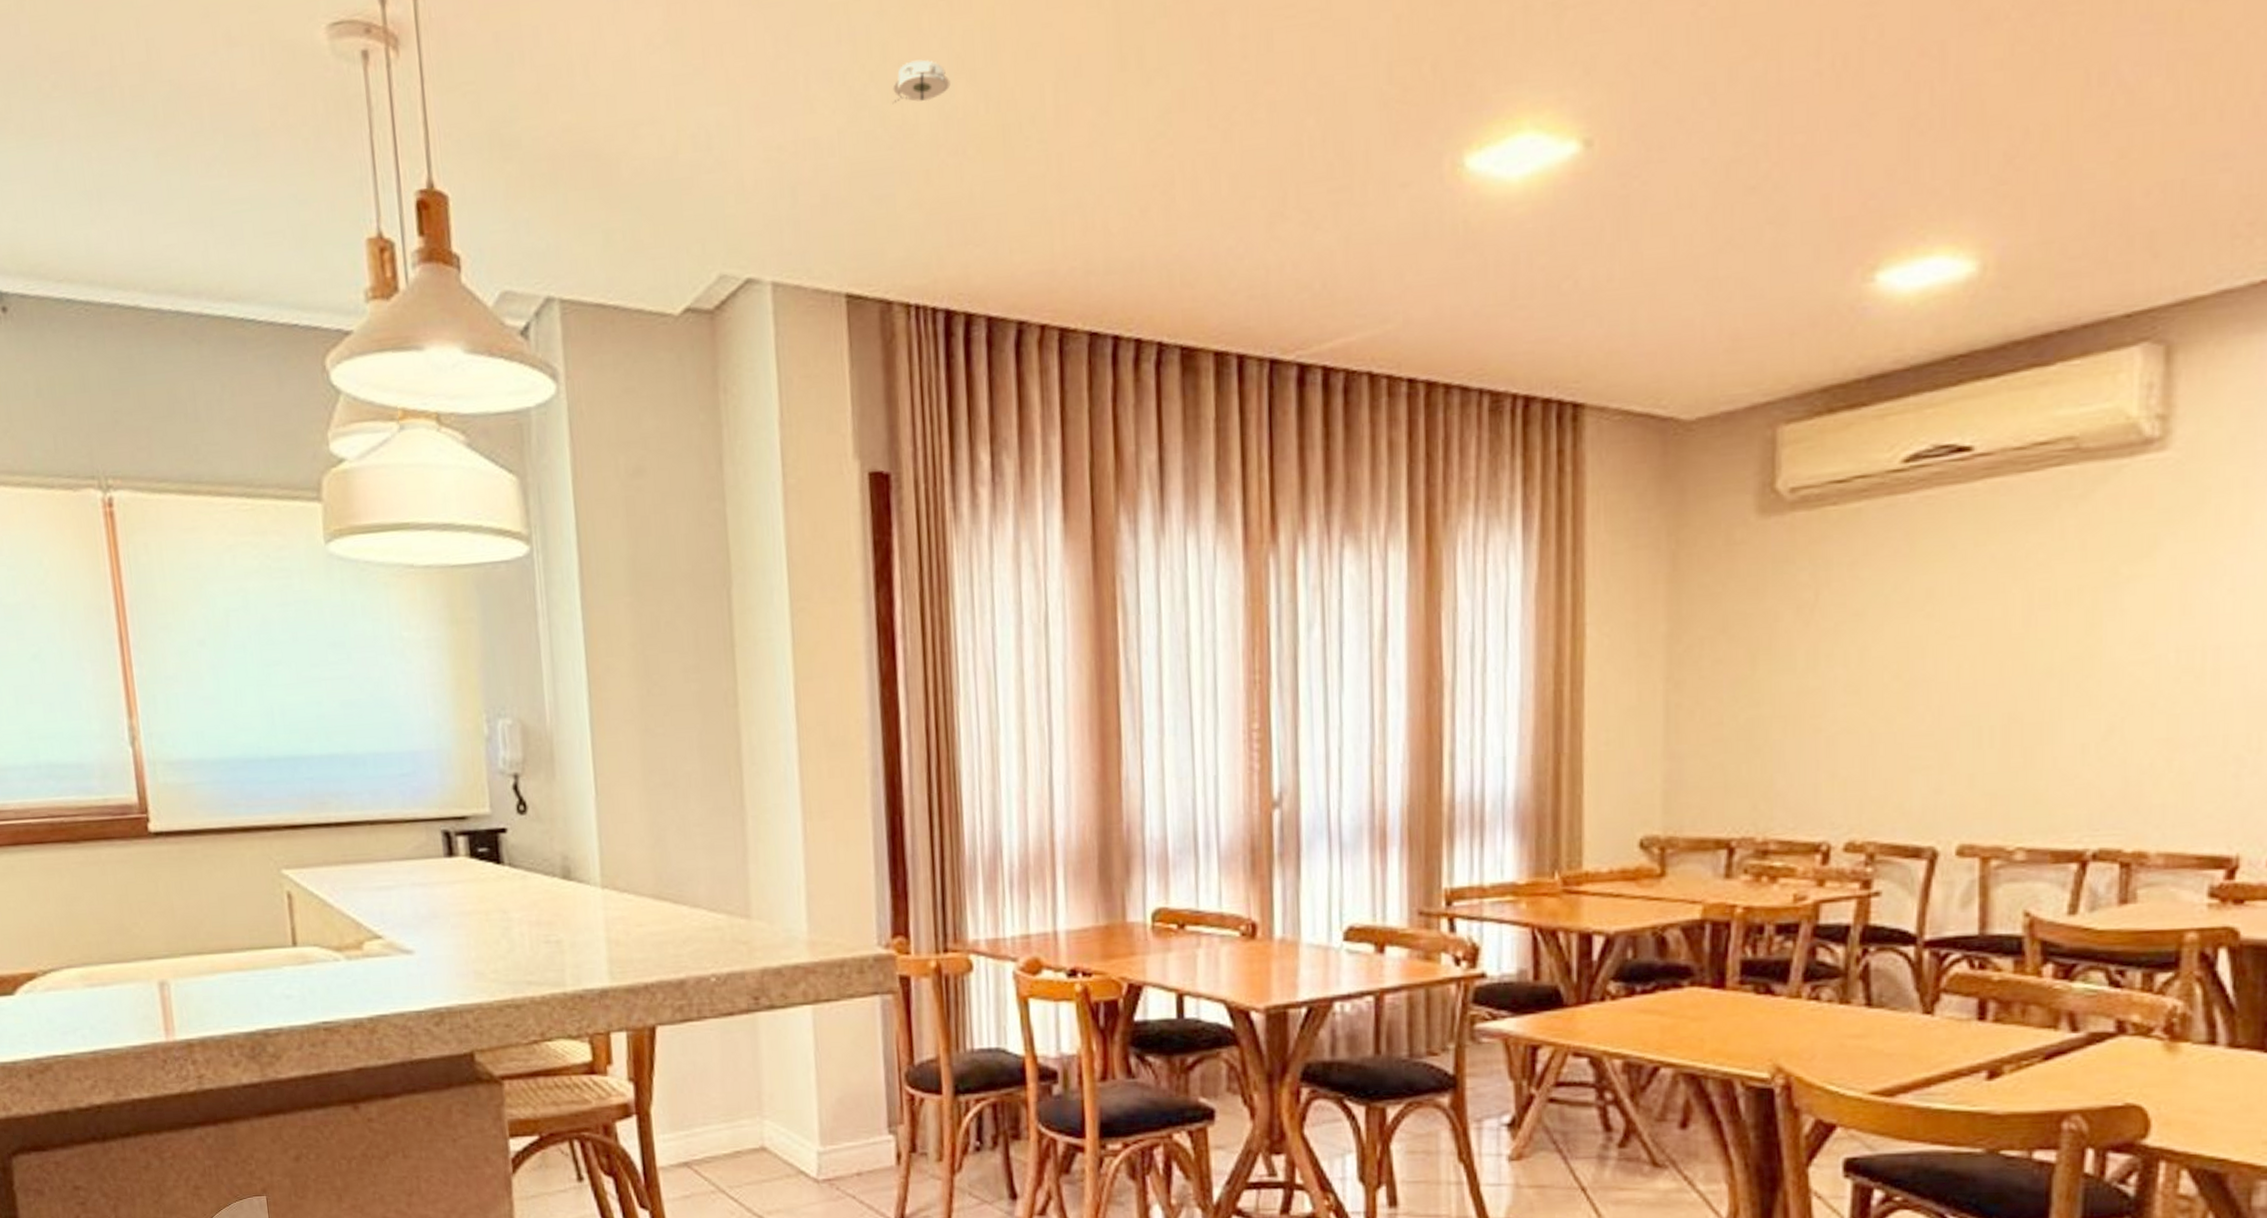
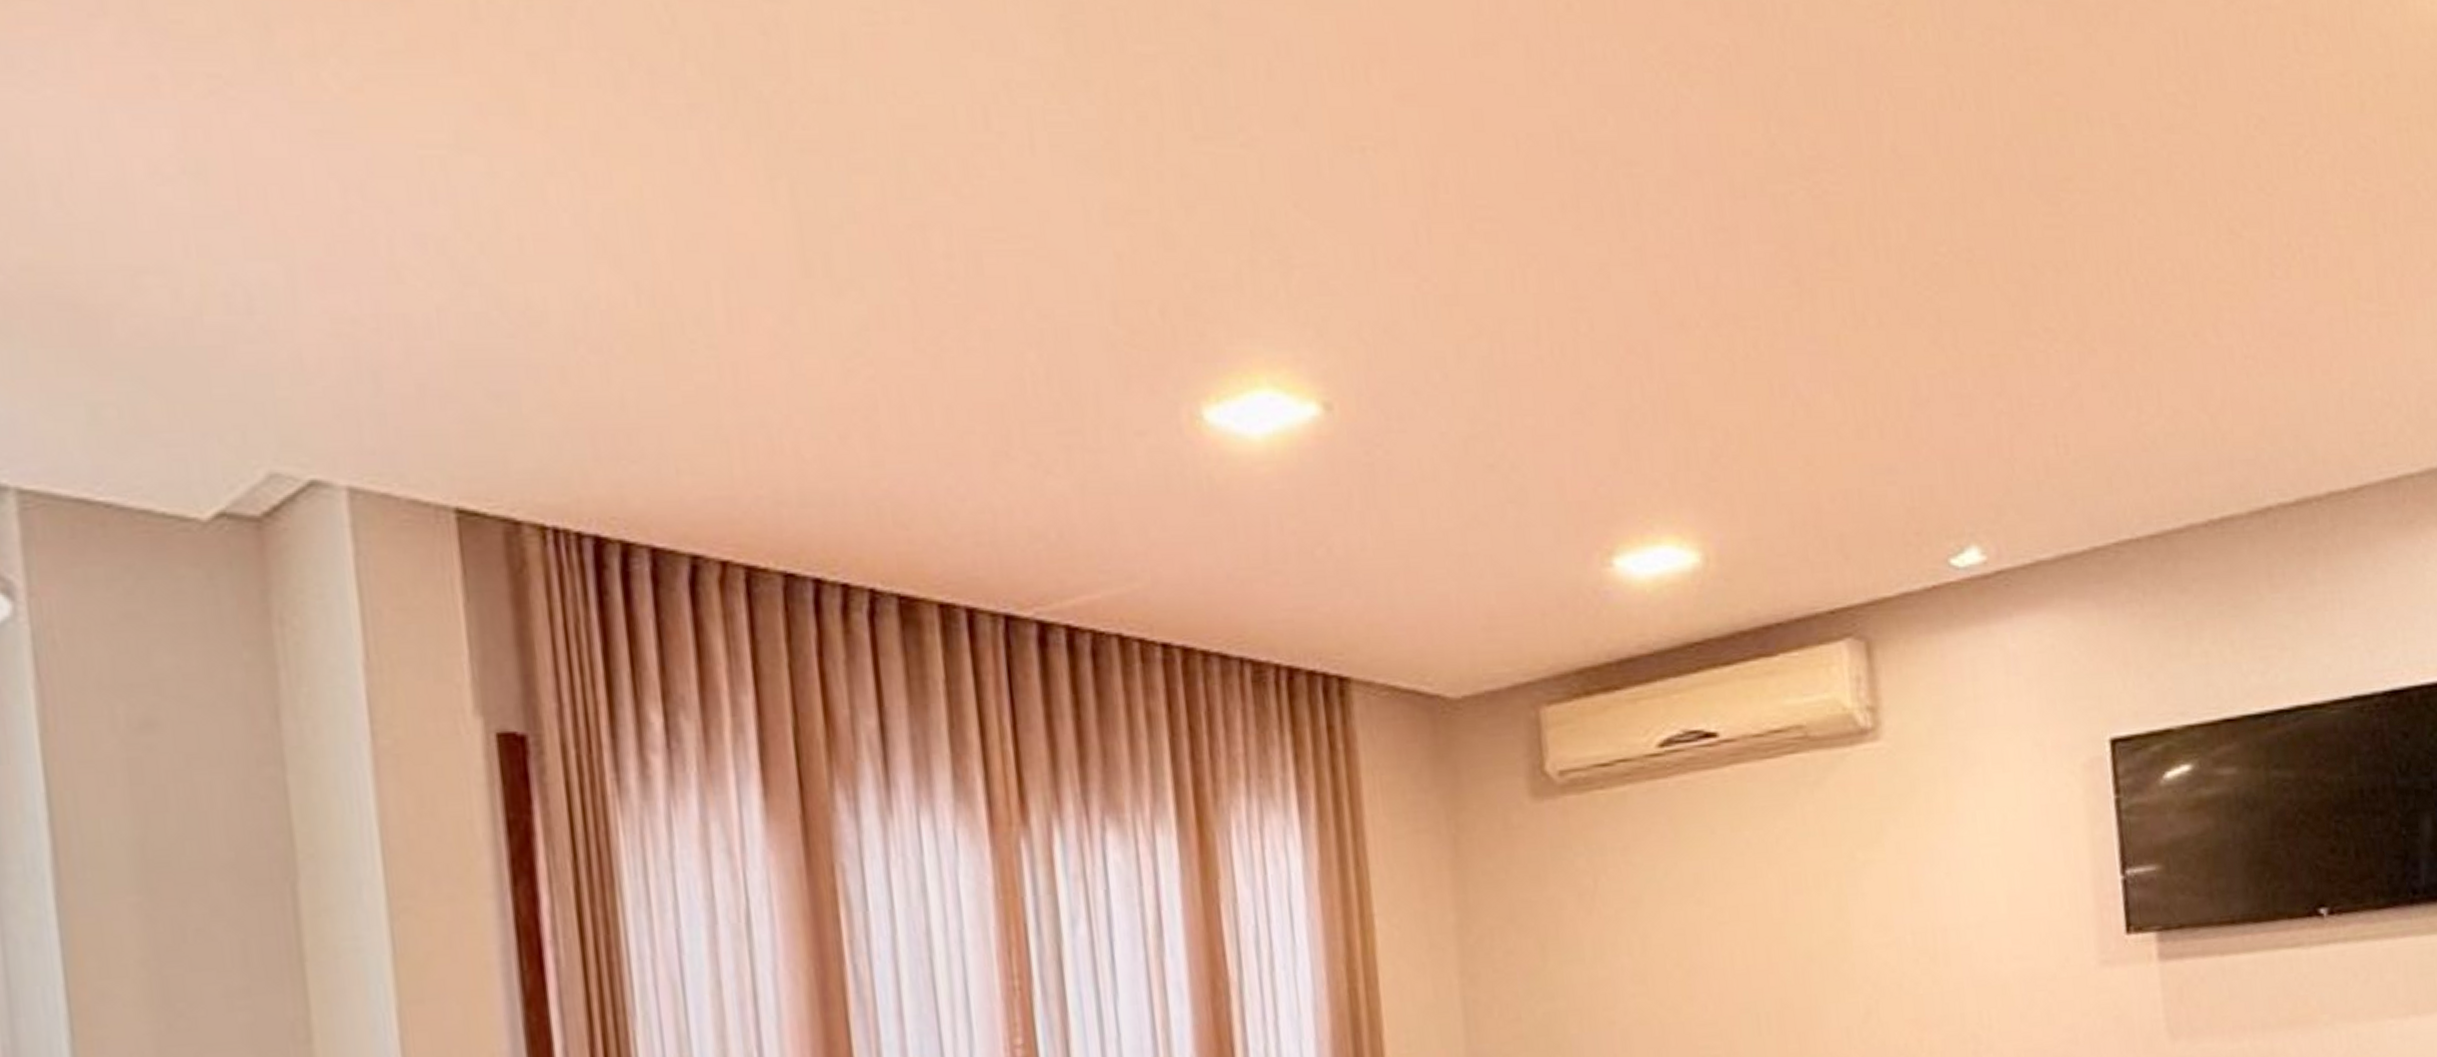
smoke detector: present [892,59,951,105] -> none [511,235,589,286]

